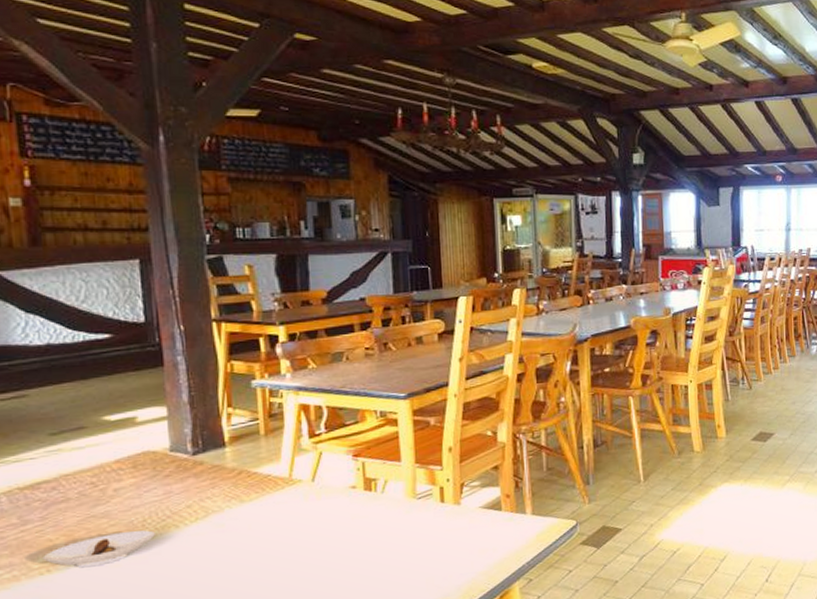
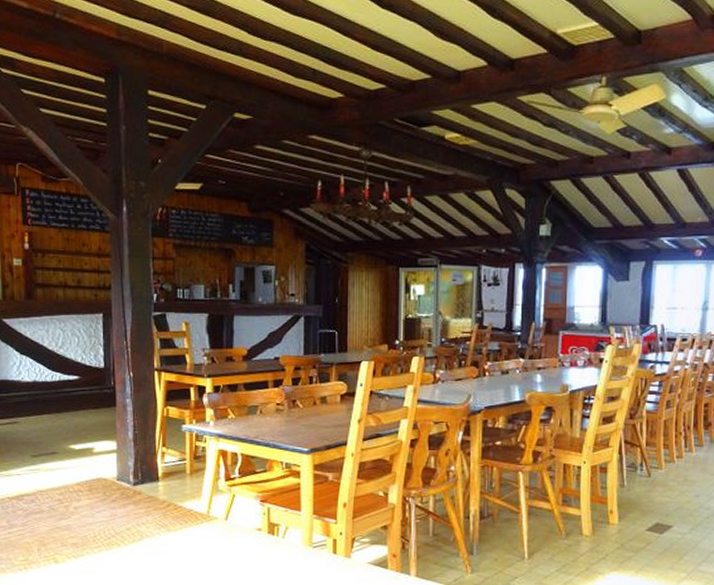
saucer: present [42,530,155,568] -> none [22,544,102,570]

